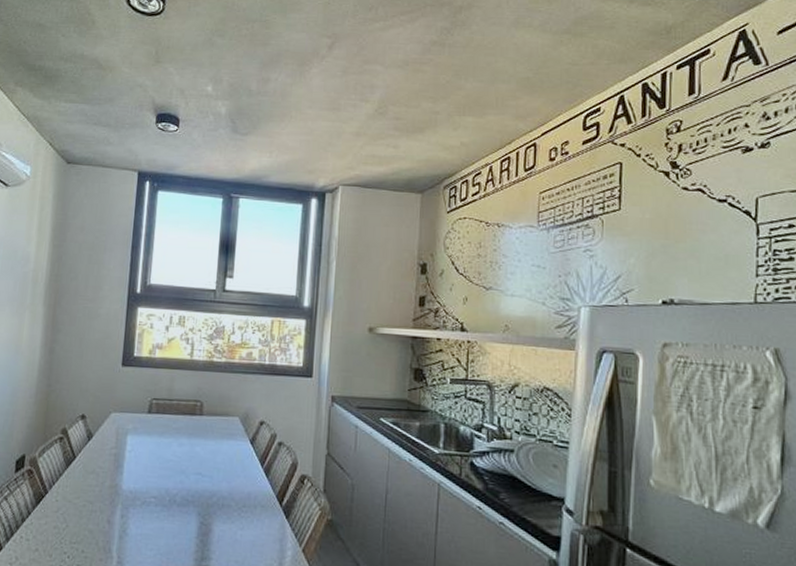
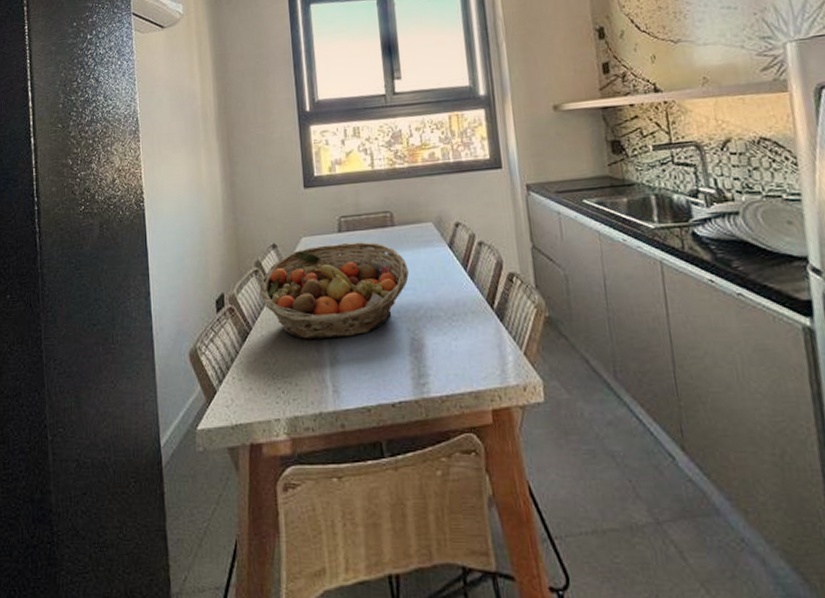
fruit basket: none [61,423,209,513] -> present [259,242,409,340]

